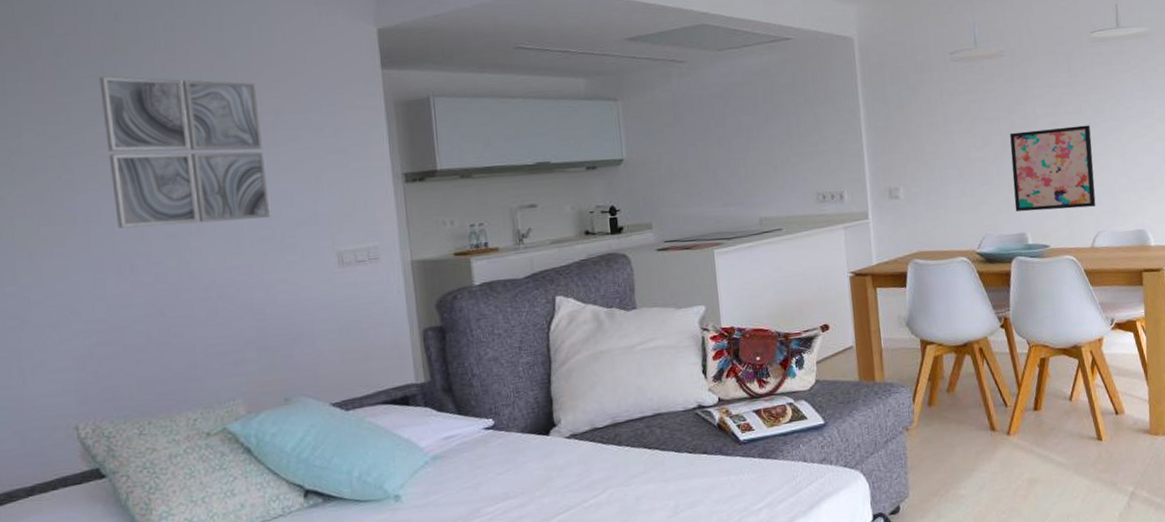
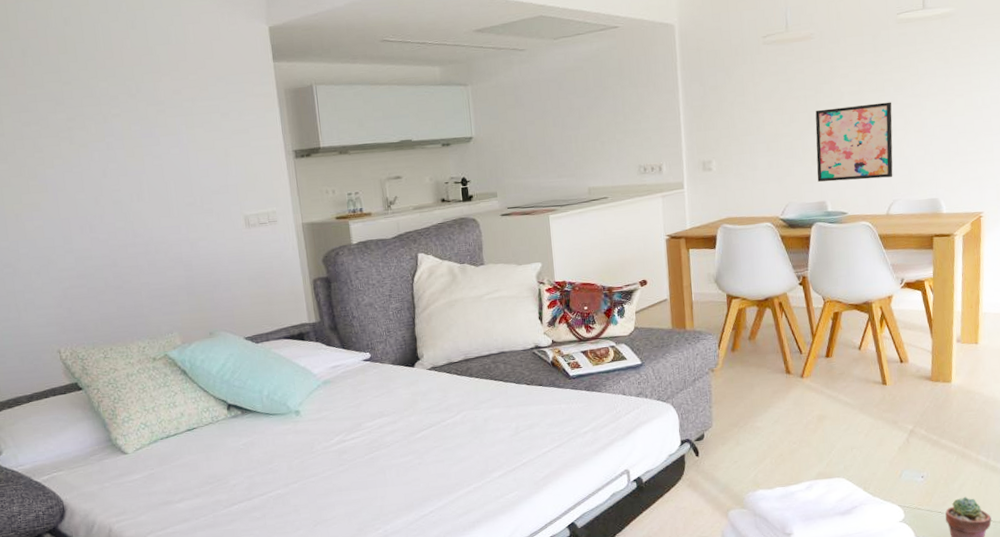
wall art: present [99,76,271,229] -> none [56,72,192,196]

